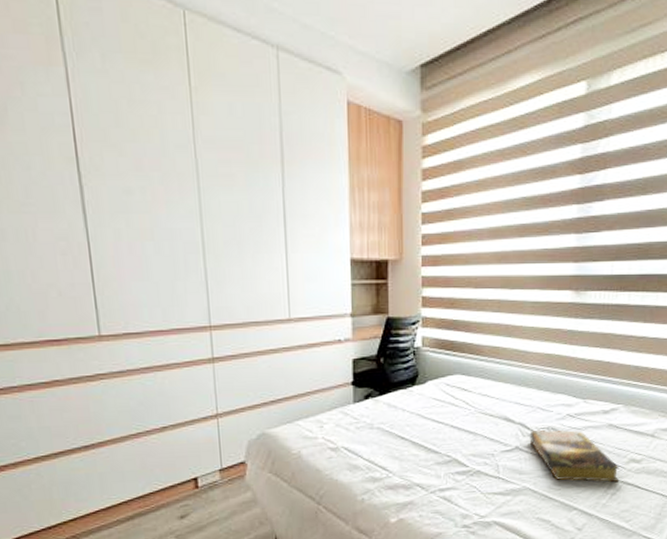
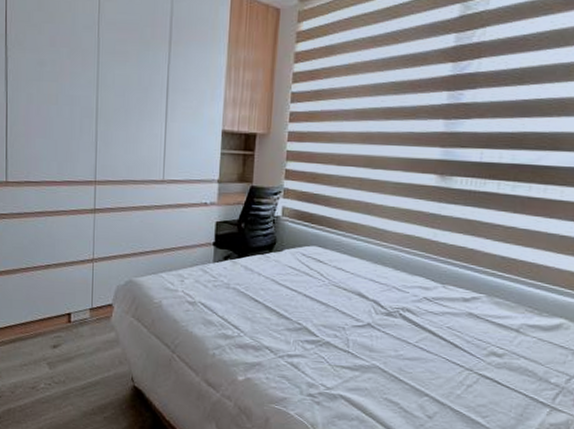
book: present [529,429,620,482] -> none [382,309,478,373]

